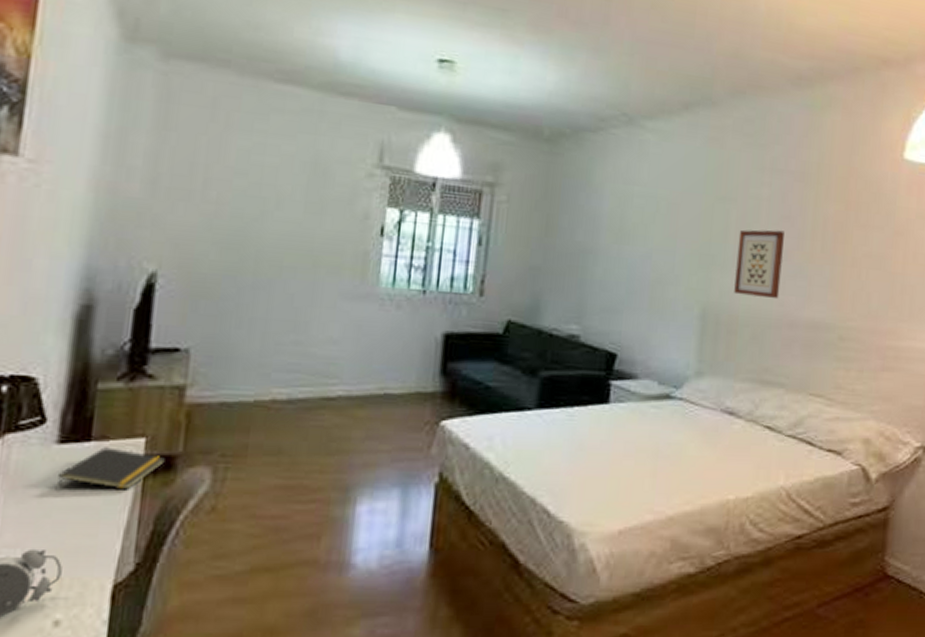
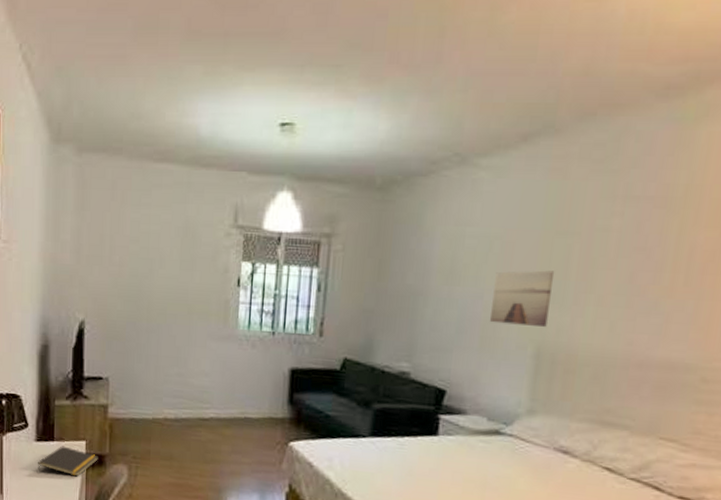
wall art: none [659,232,716,289] -> present [490,270,555,328]
wall art: present [734,229,784,299] -> none [573,263,638,338]

